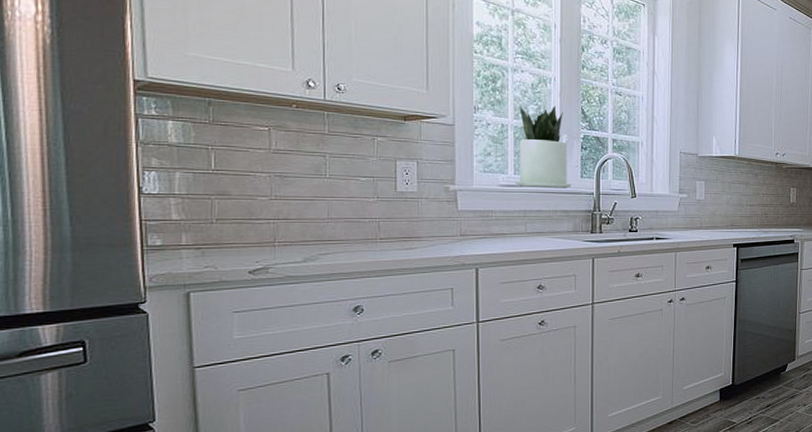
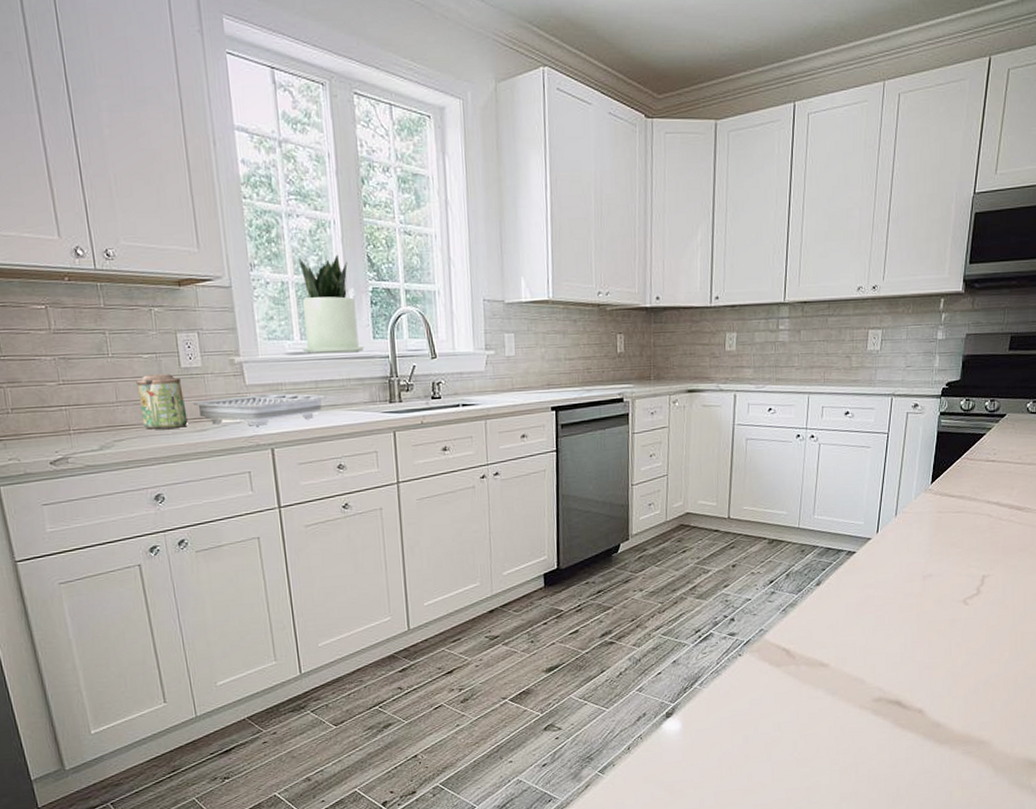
canister: none [350,196,397,245] -> present [136,374,188,429]
dish rack: none [404,220,533,247] -> present [193,393,326,426]

